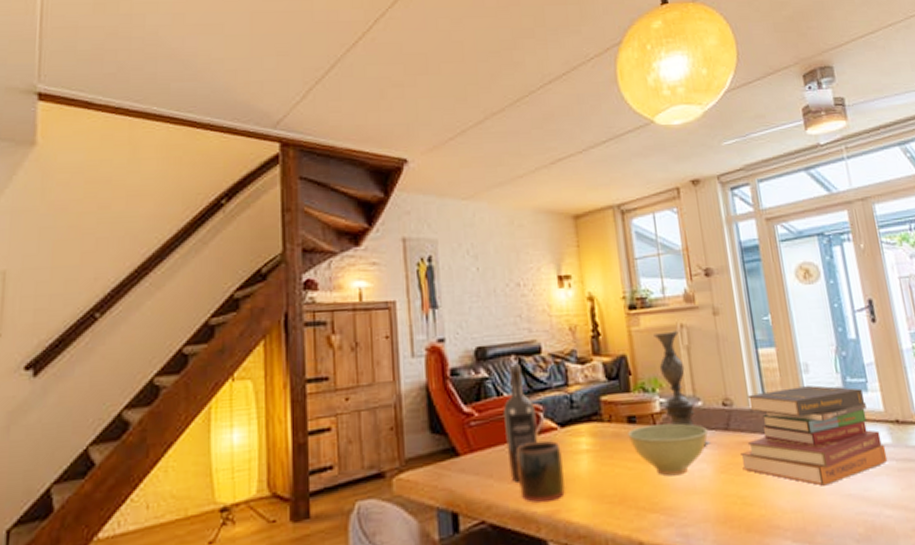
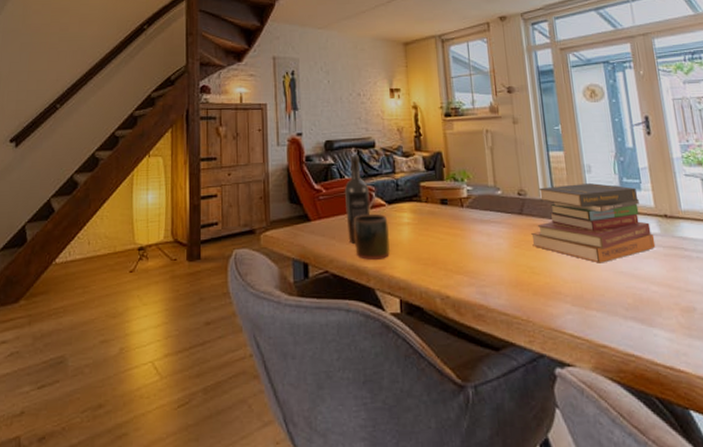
bowl: present [628,423,709,476] -> none [440,206,506,247]
candlestick: present [654,330,710,447] -> none [464,135,507,226]

